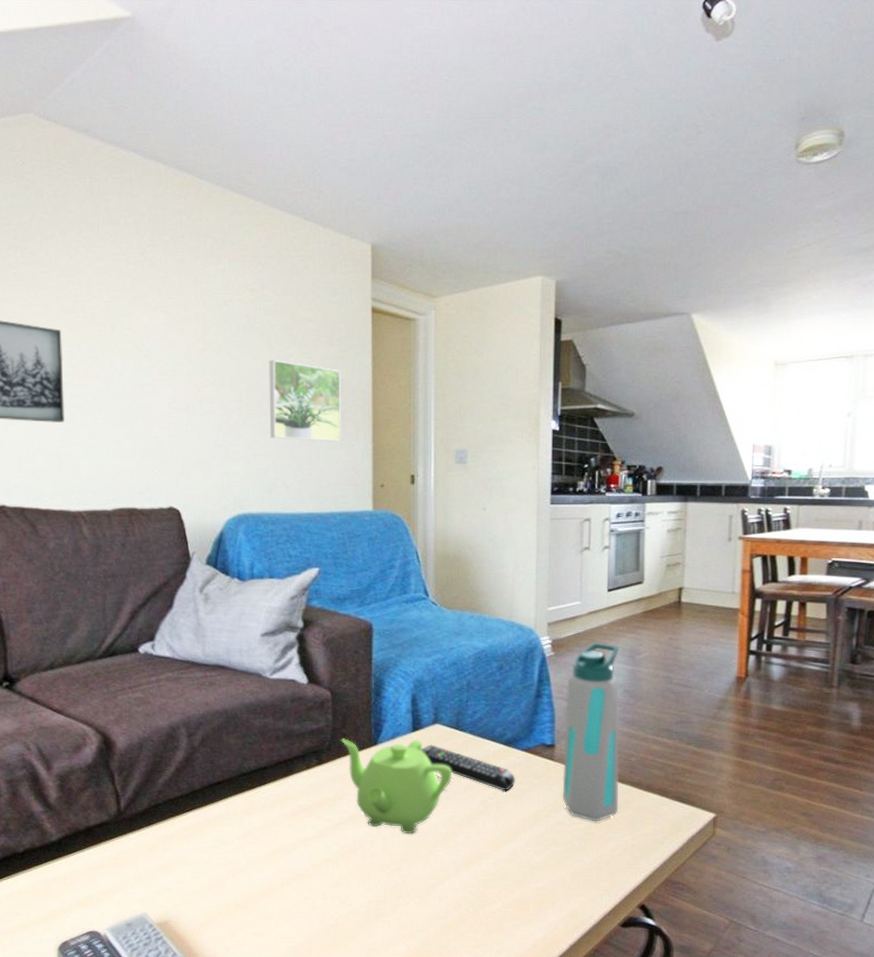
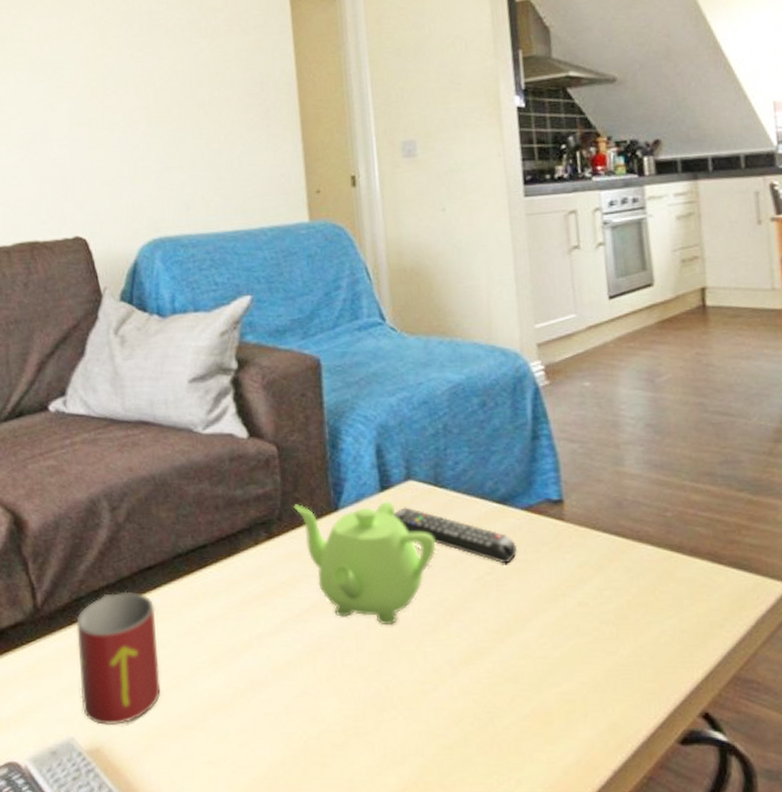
mug: none [153,801,221,905] -> present [76,591,161,726]
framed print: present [269,360,341,442] -> none [177,58,265,148]
water bottle: present [562,642,619,821] -> none [570,364,657,599]

